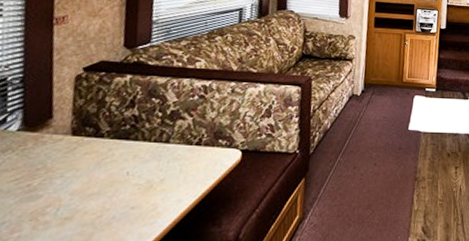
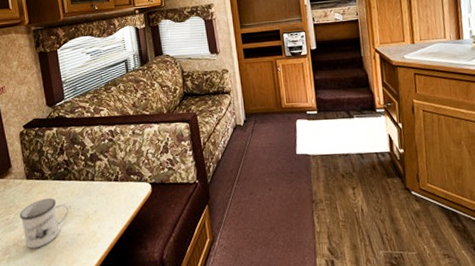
mug: none [48,160,127,225] -> present [19,198,69,249]

